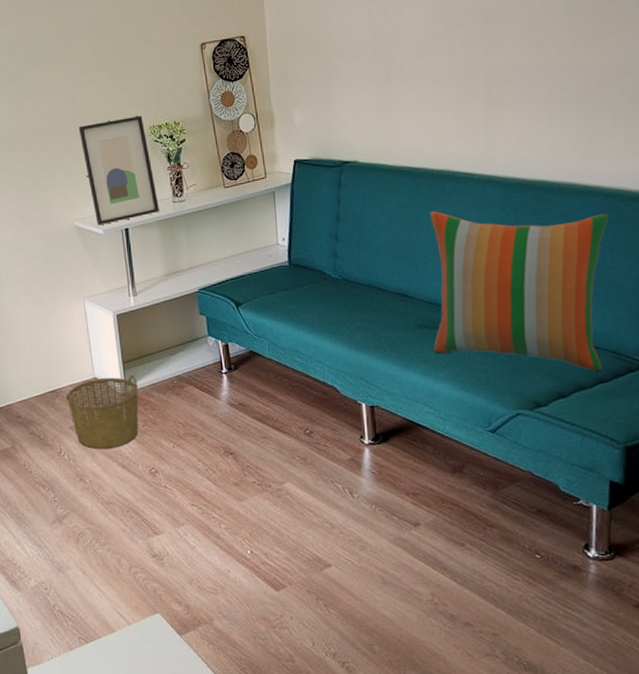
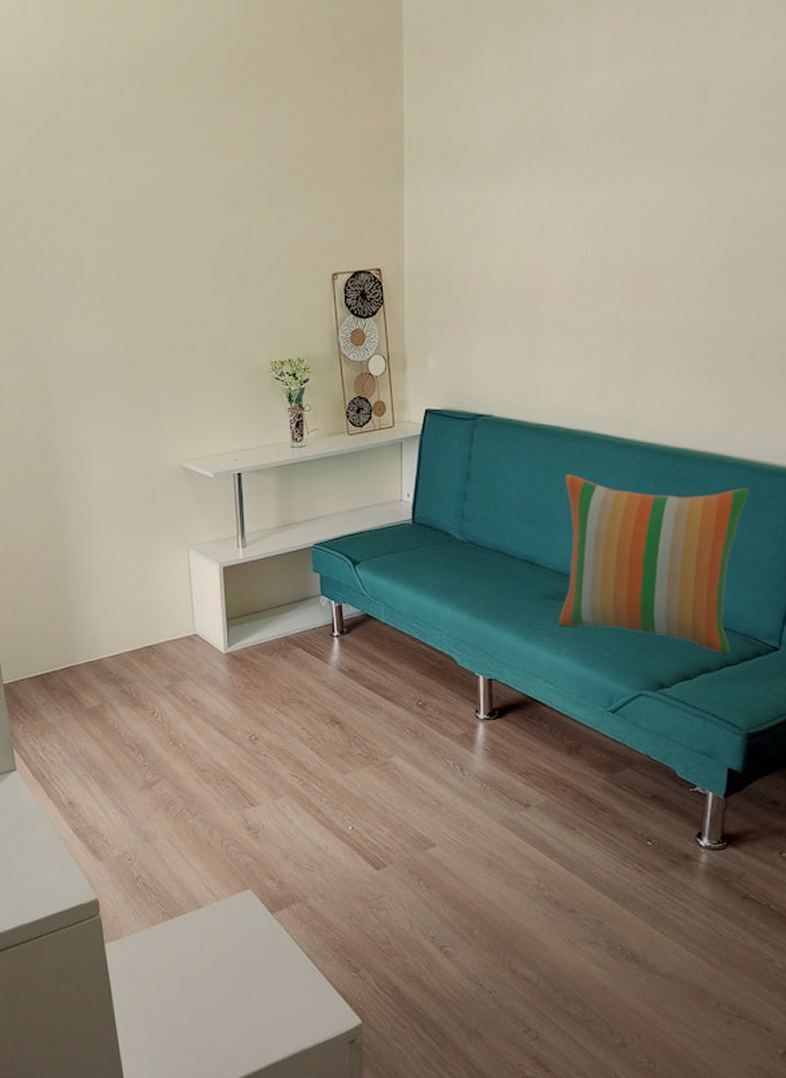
basket: present [66,375,139,449] -> none [162,634,242,712]
picture frame: present [78,114,159,225] -> none [192,347,276,467]

